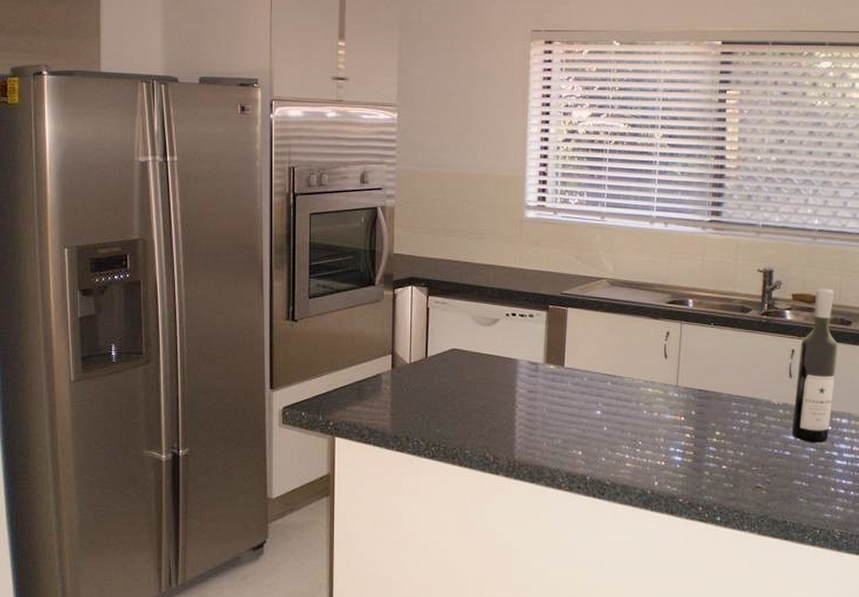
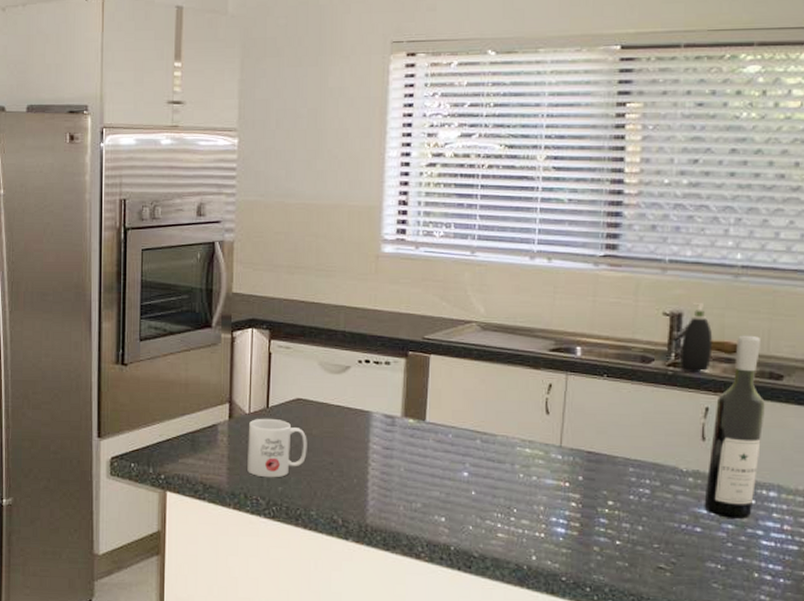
mug: none [409,367,462,421] -> present [247,418,307,478]
soap dispenser: none [771,260,797,321] -> present [679,302,713,373]

